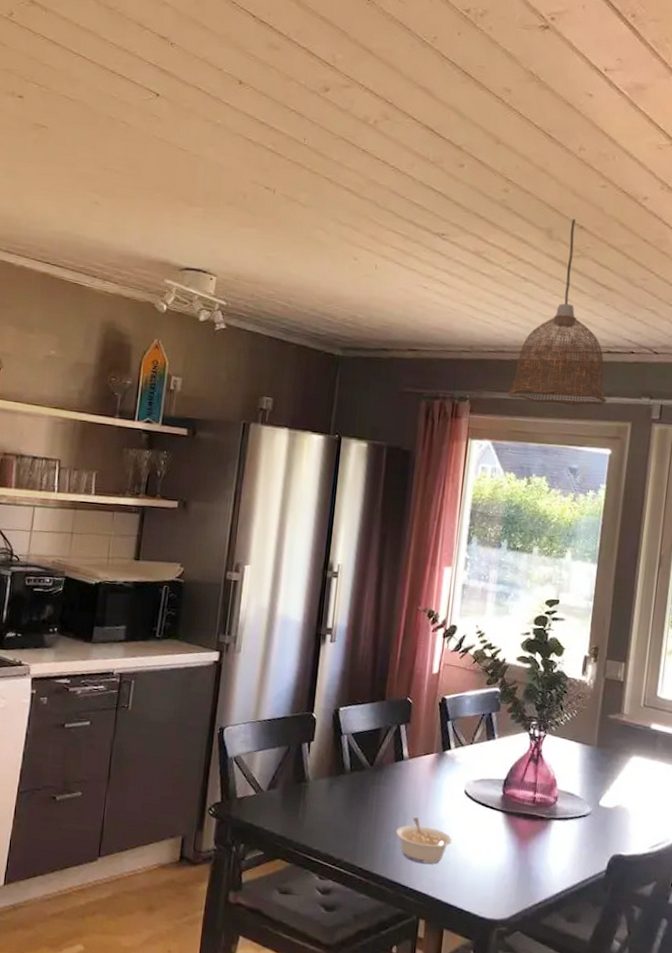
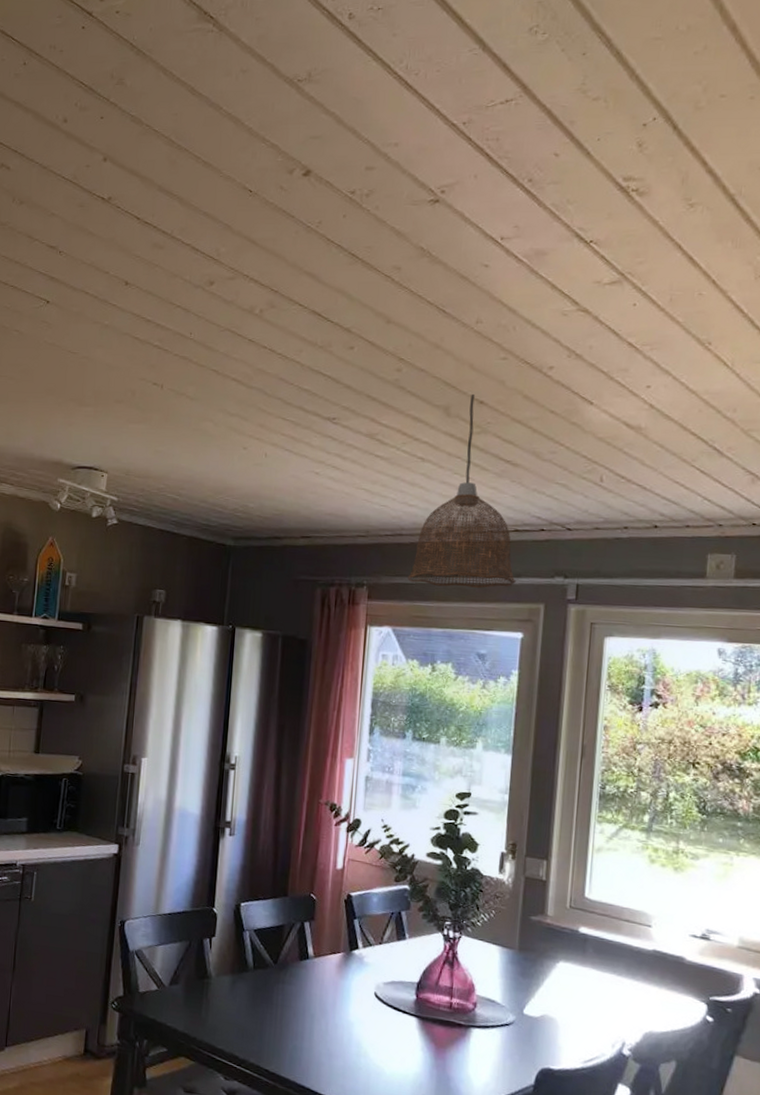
legume: present [395,817,452,864] -> none [302,1019,363,1069]

